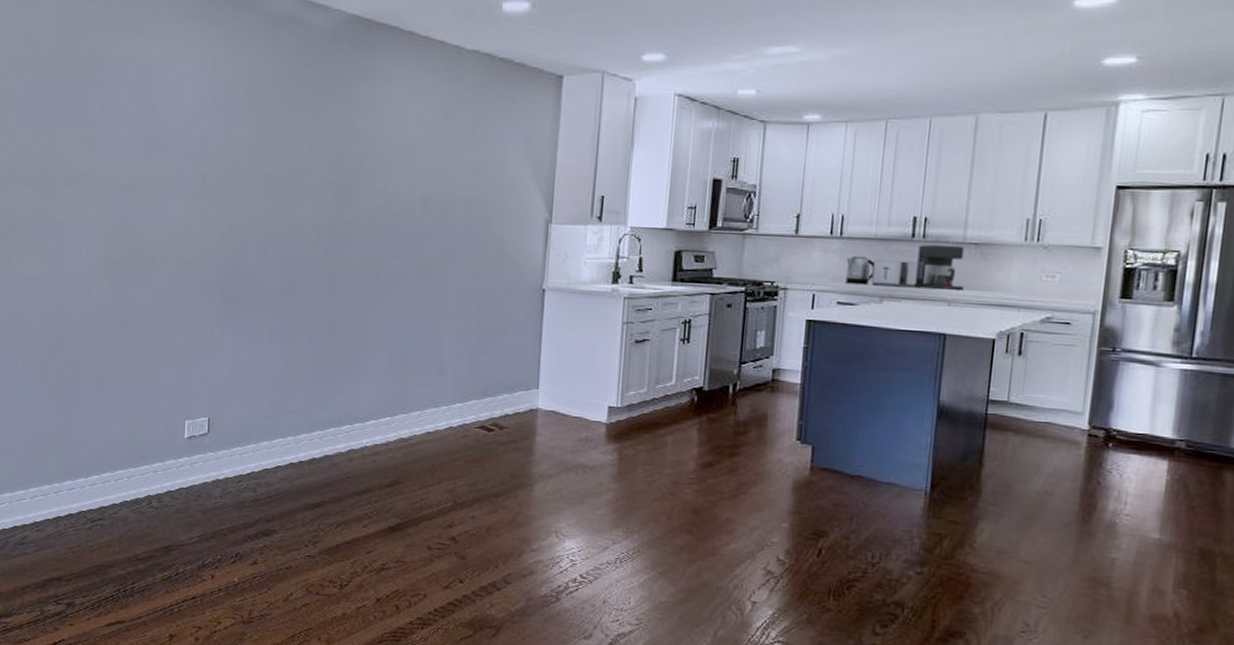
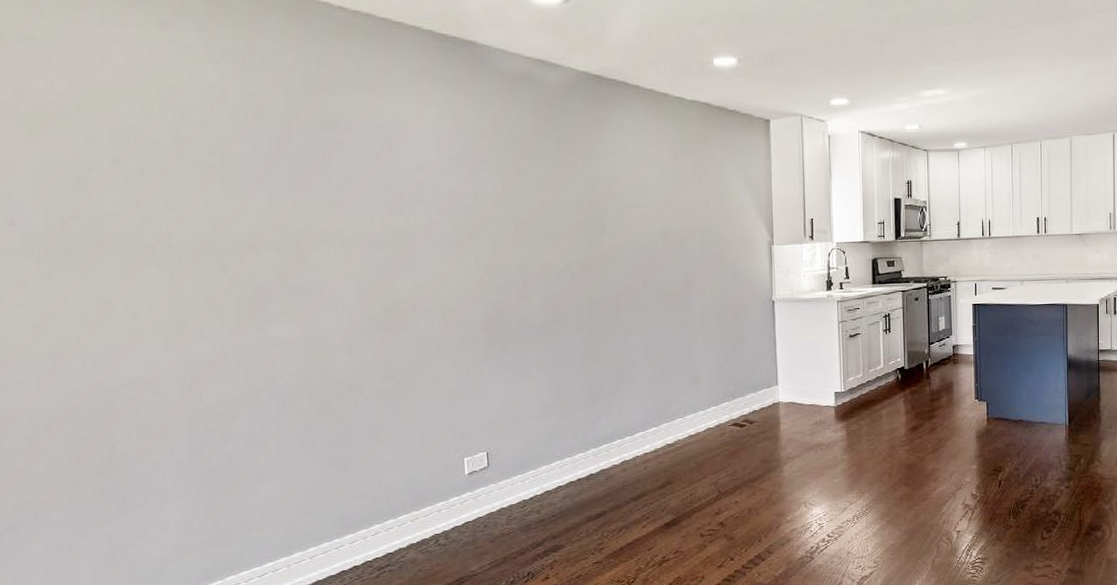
kettle: present [845,255,875,285] -> none [996,250,1015,273]
toaster: present [870,259,919,288] -> none [1013,251,1044,273]
coffee maker: present [913,244,965,292] -> none [1042,236,1076,272]

